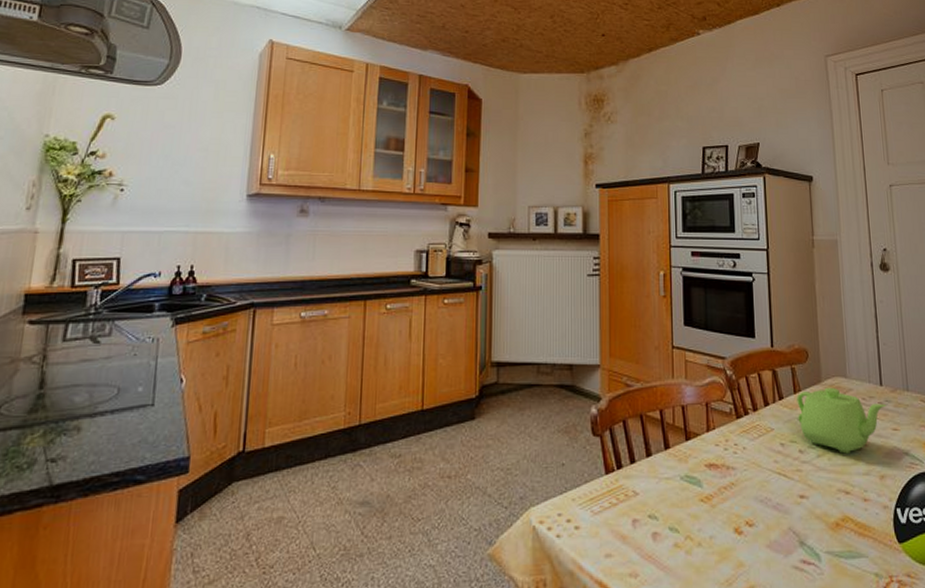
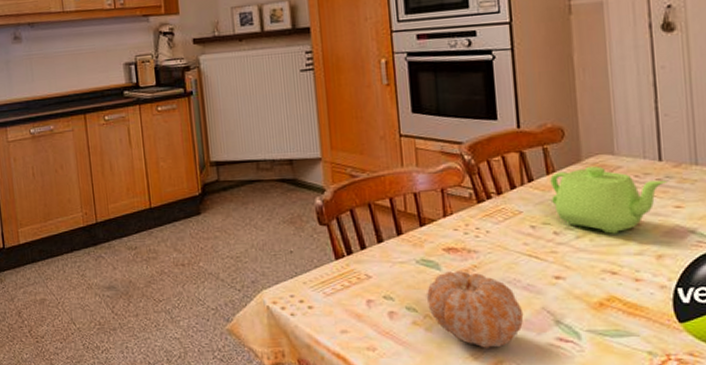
fruit: none [688,488,773,573] -> present [426,271,524,348]

